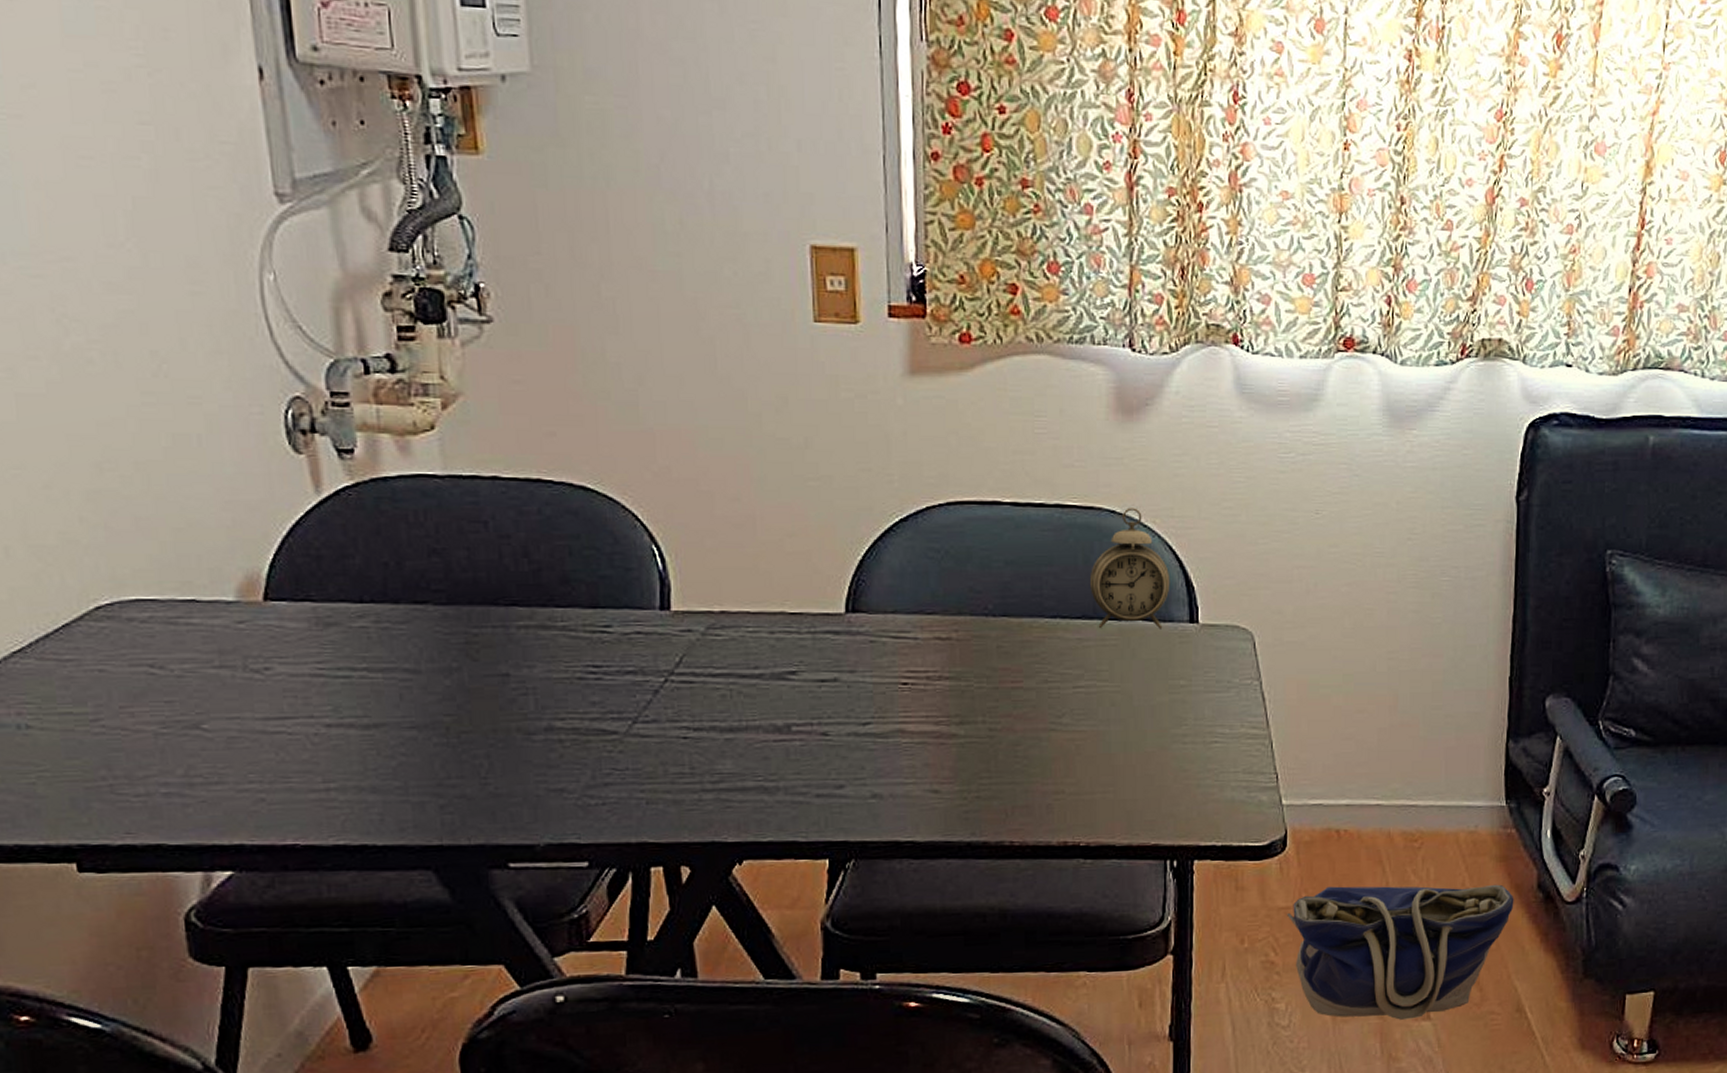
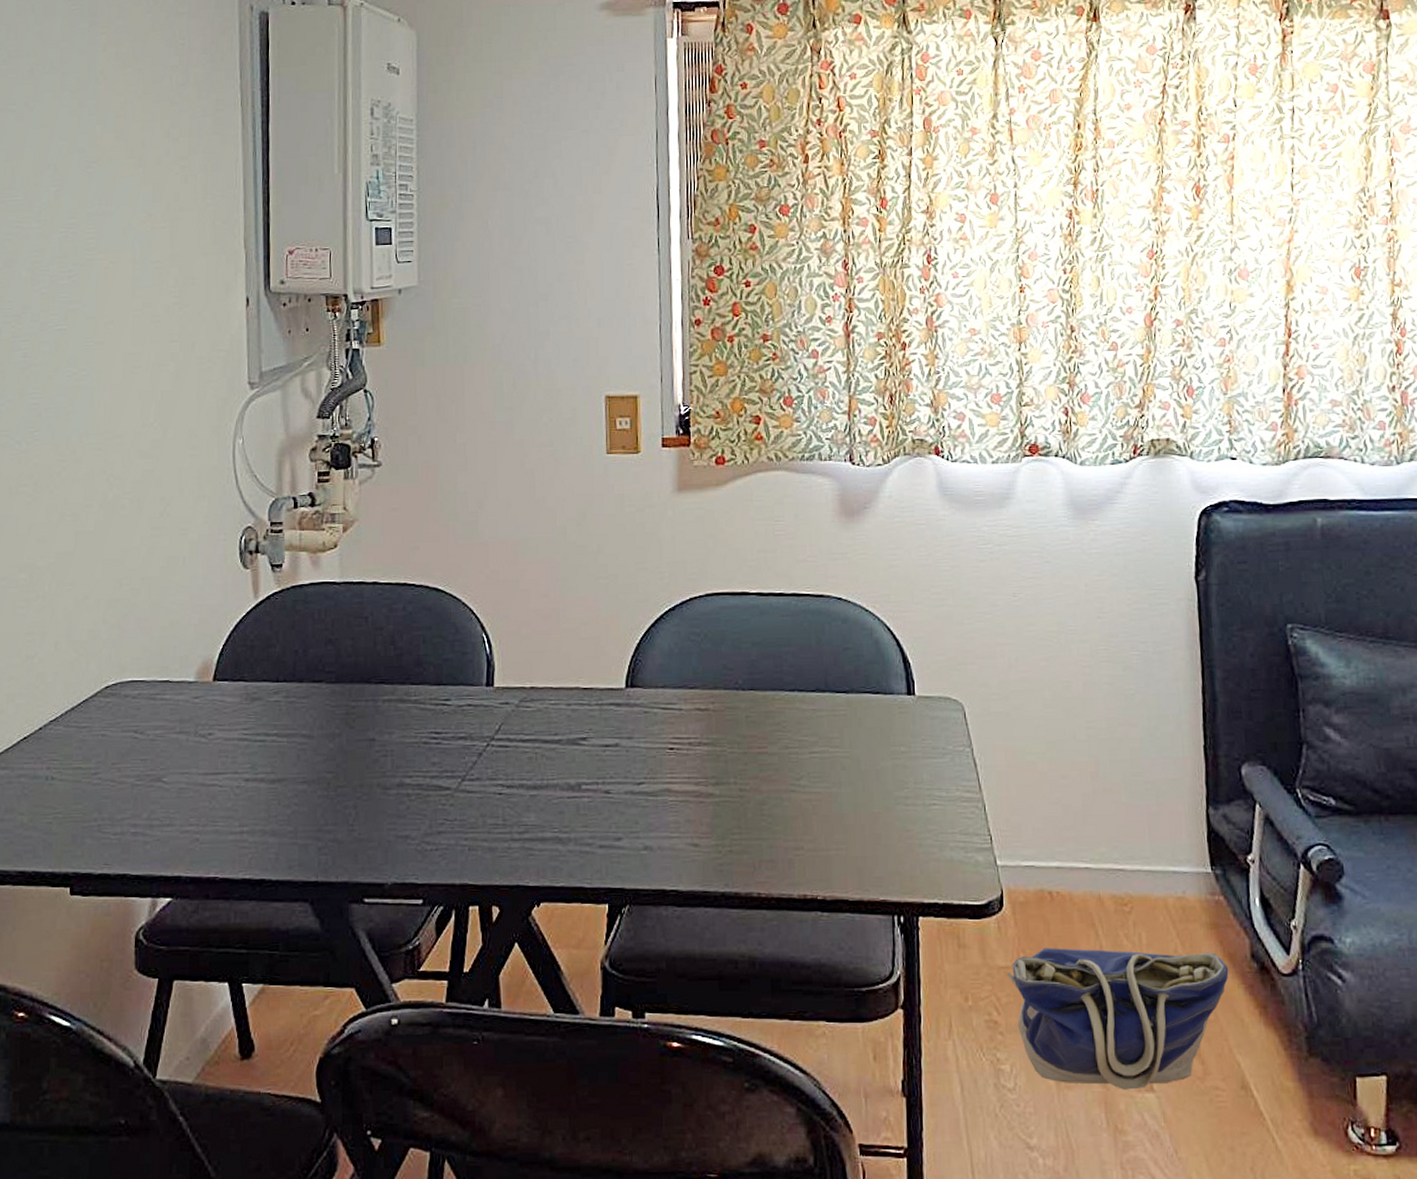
alarm clock: present [1089,507,1171,629] -> none [821,595,890,701]

